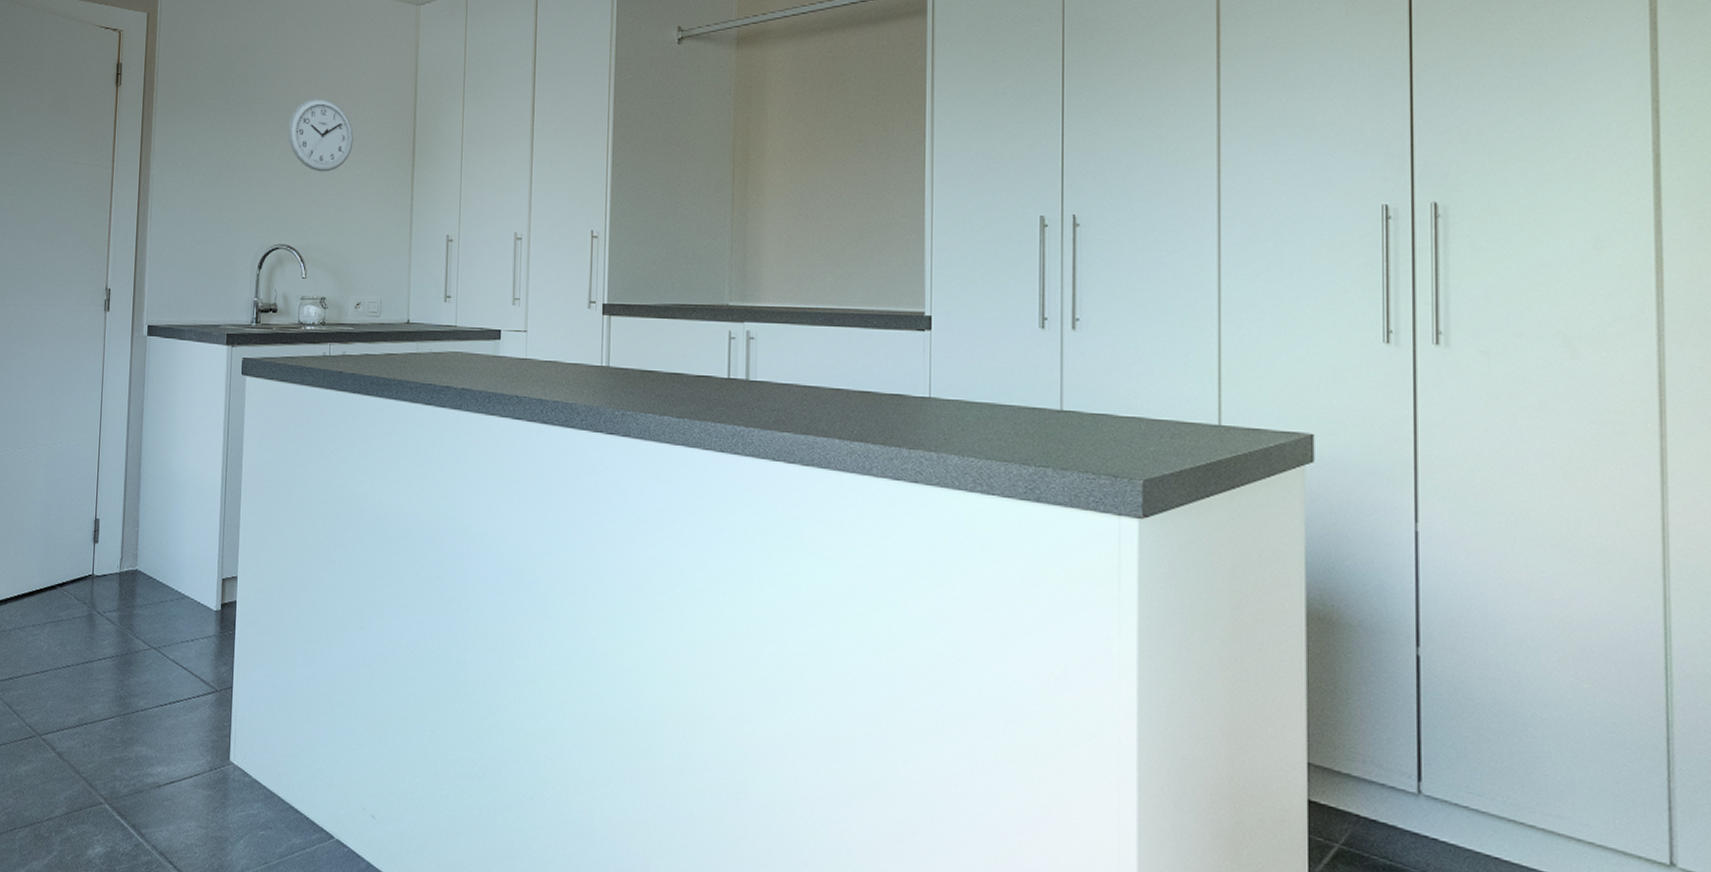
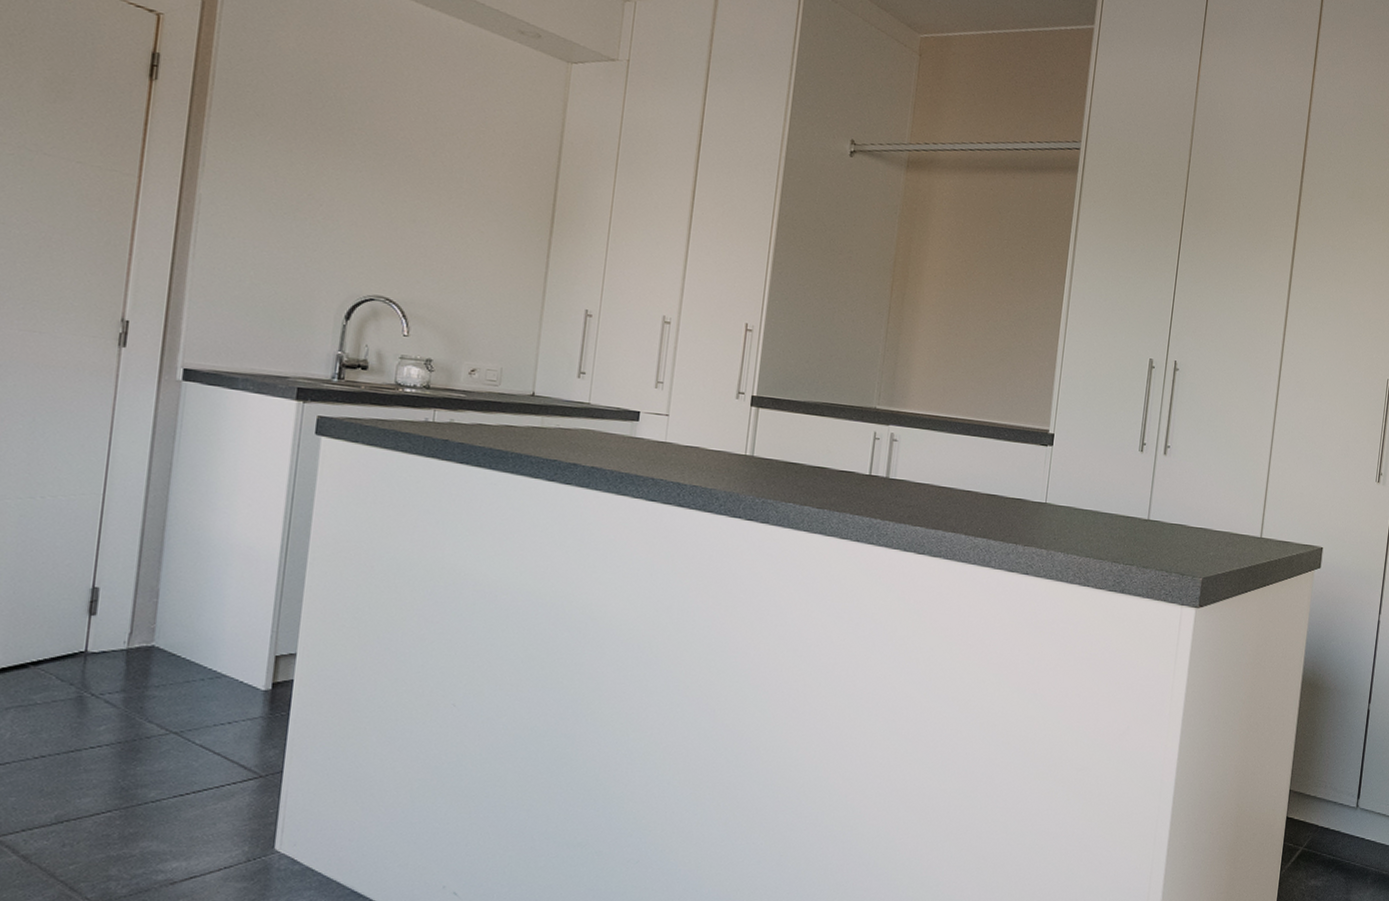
wall clock: present [288,98,354,172] -> none [394,140,480,225]

